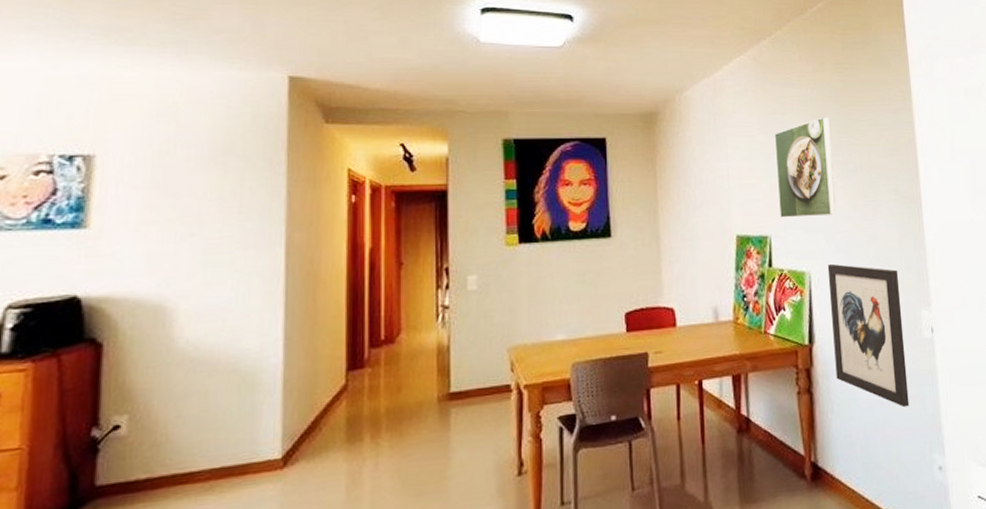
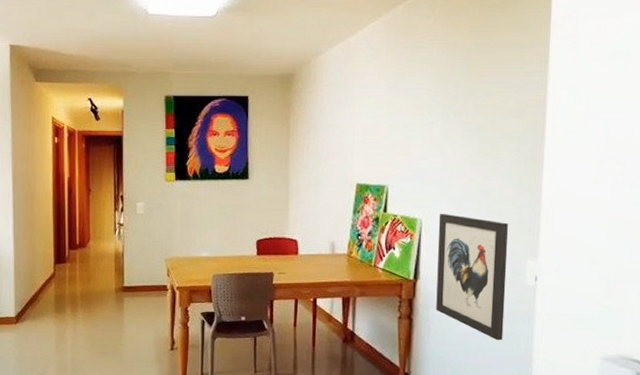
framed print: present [774,117,837,218] -> none [399,79,457,171]

